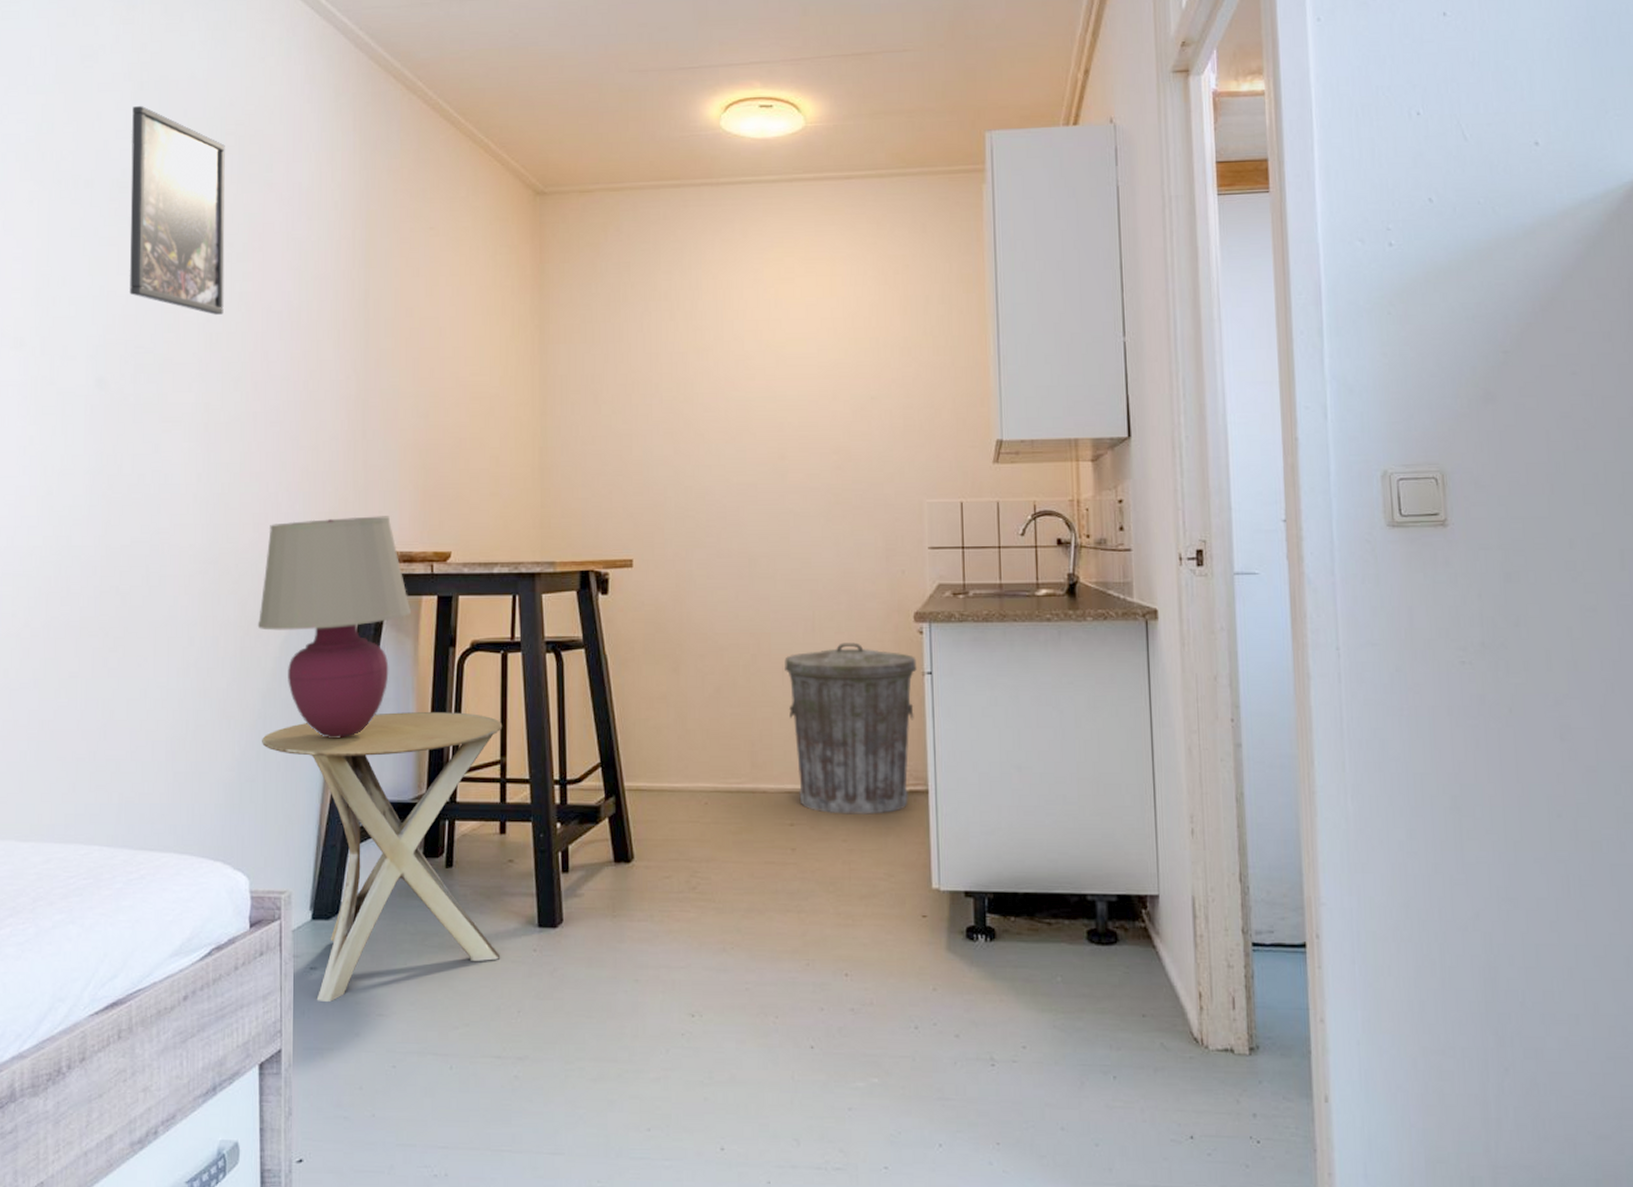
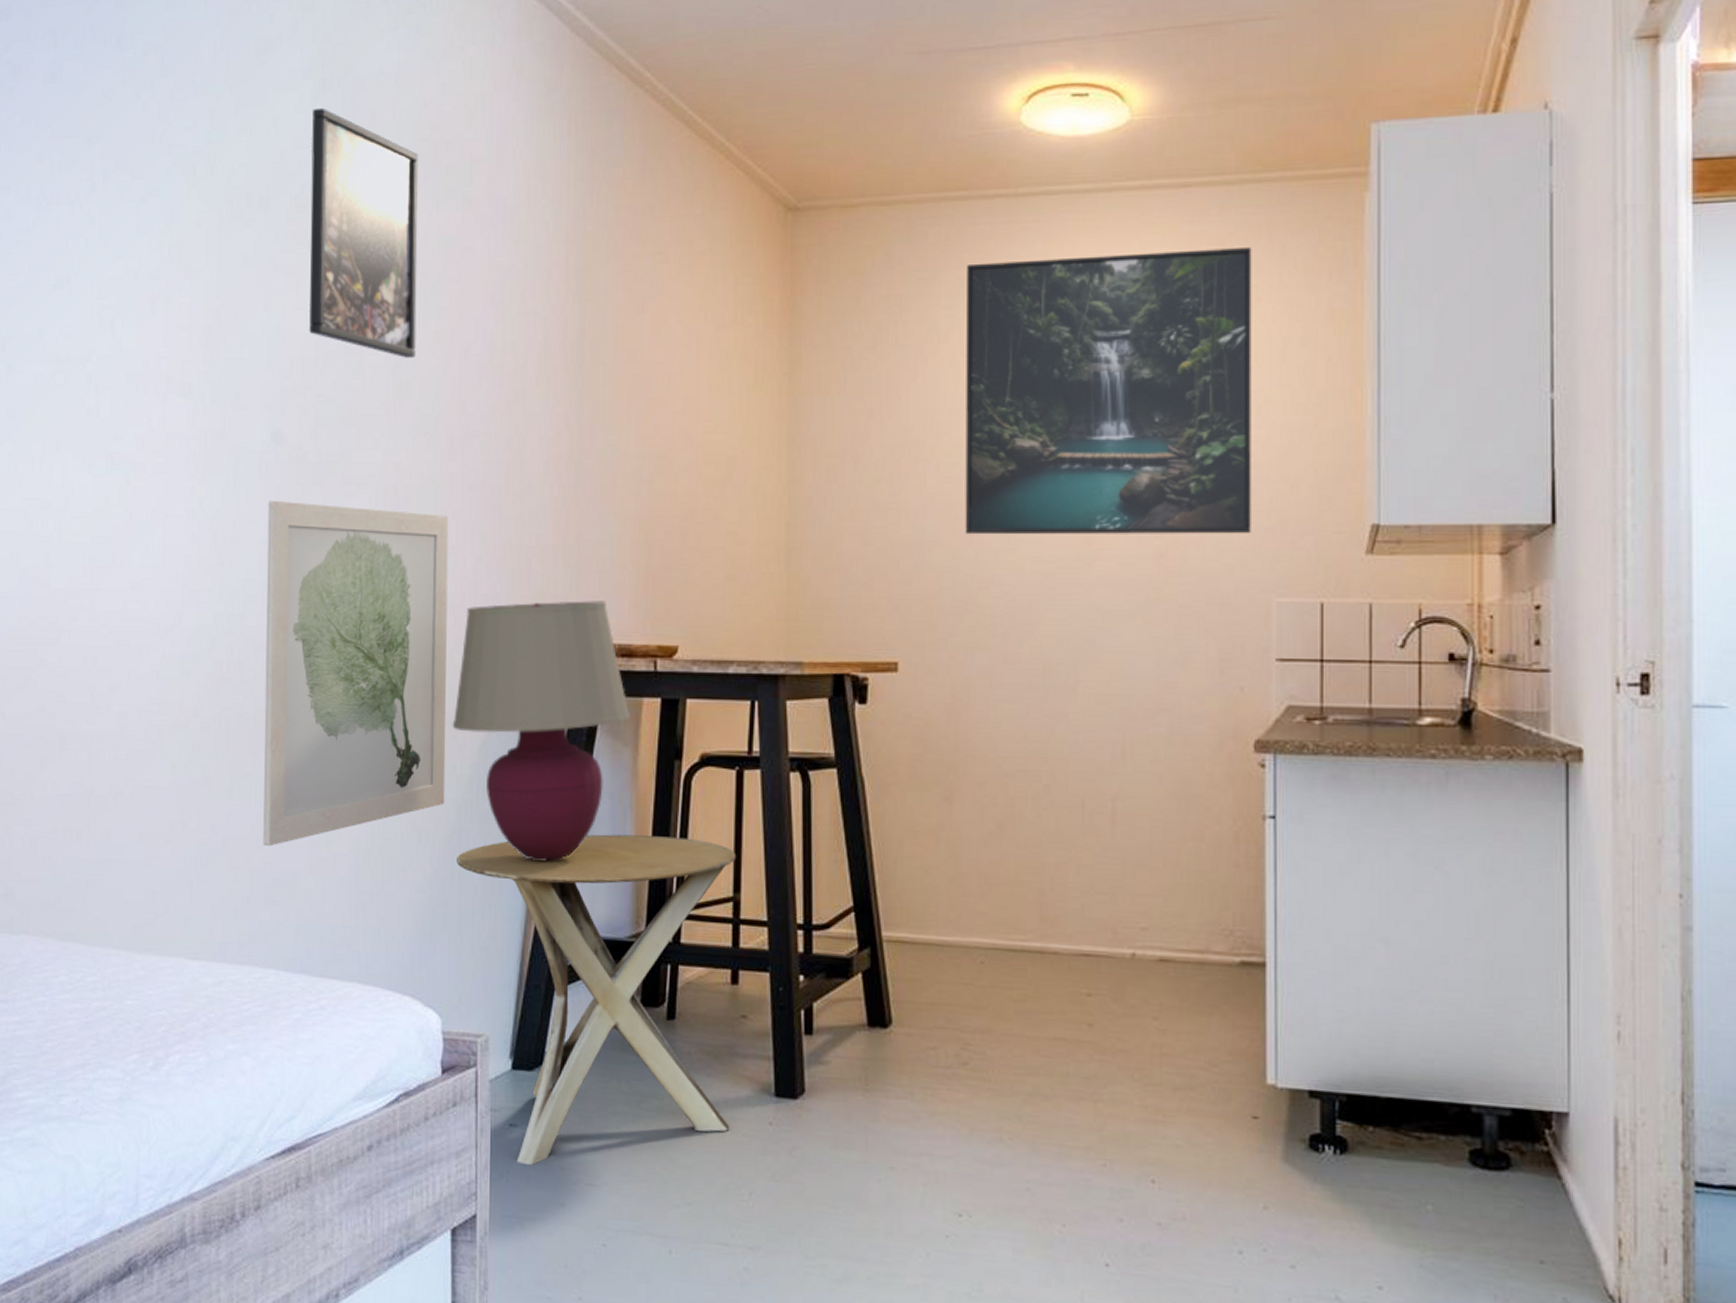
wall art: none [88,437,253,738] -> present [263,500,449,847]
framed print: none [681,226,906,455] -> present [965,248,1252,535]
trash can: present [784,642,917,814] -> none [1085,774,1256,988]

